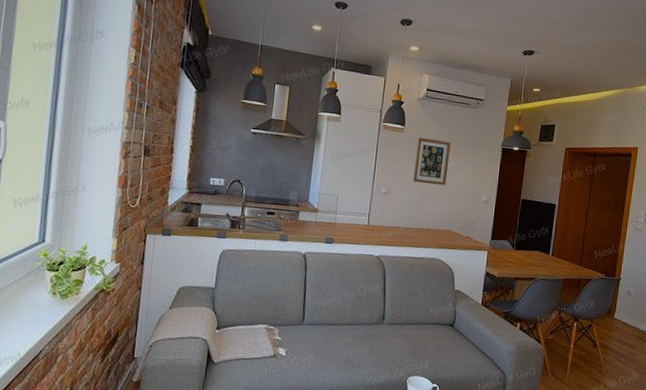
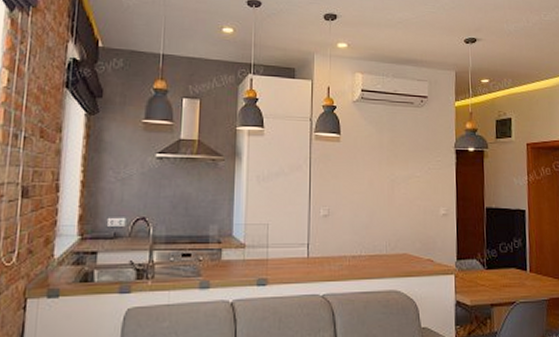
wall art: present [413,137,451,186] -> none [356,145,397,200]

